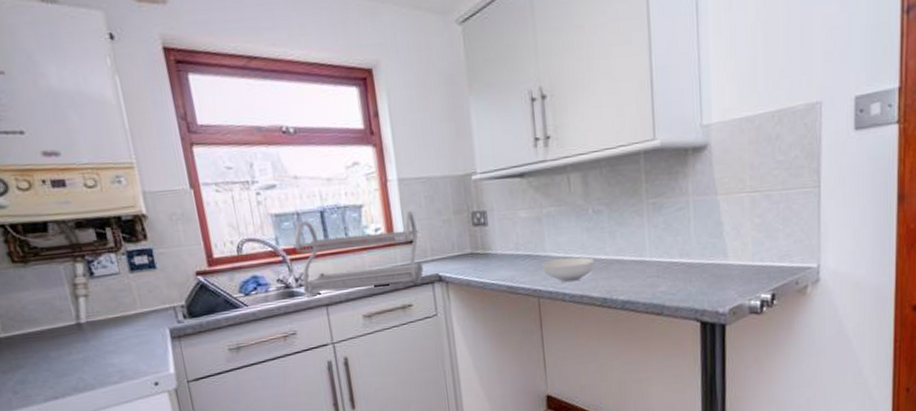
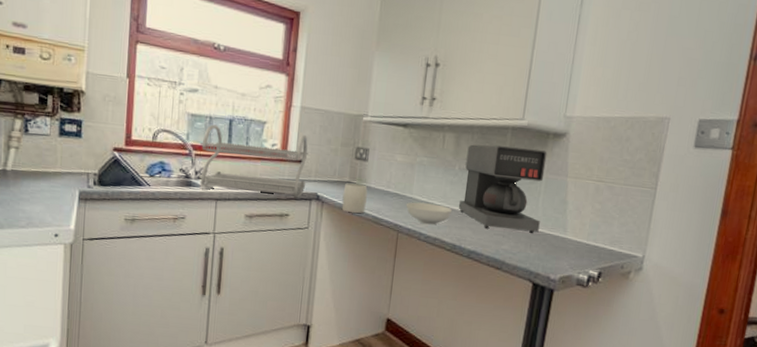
mug: none [467,252,497,289] -> present [341,183,368,214]
coffee maker: none [598,170,696,273] -> present [459,144,547,233]

